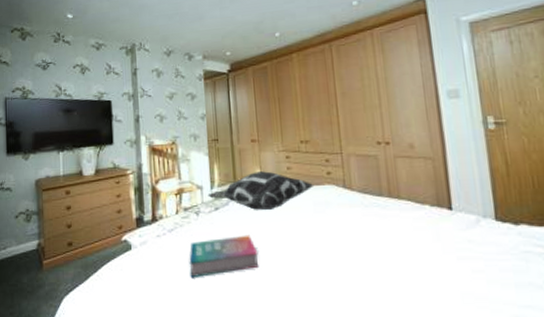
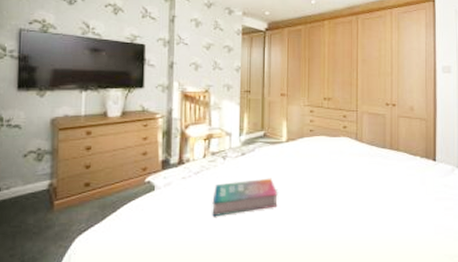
decorative pillow: present [207,171,314,210] -> none [235,122,332,156]

